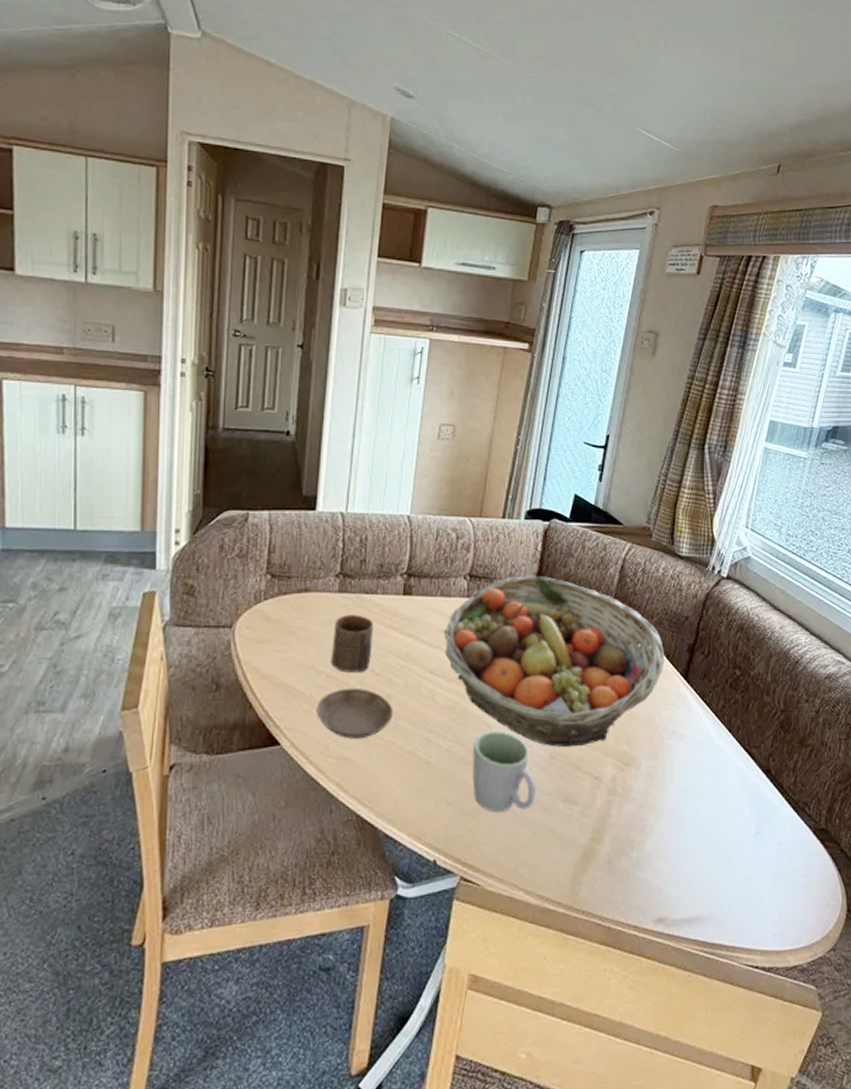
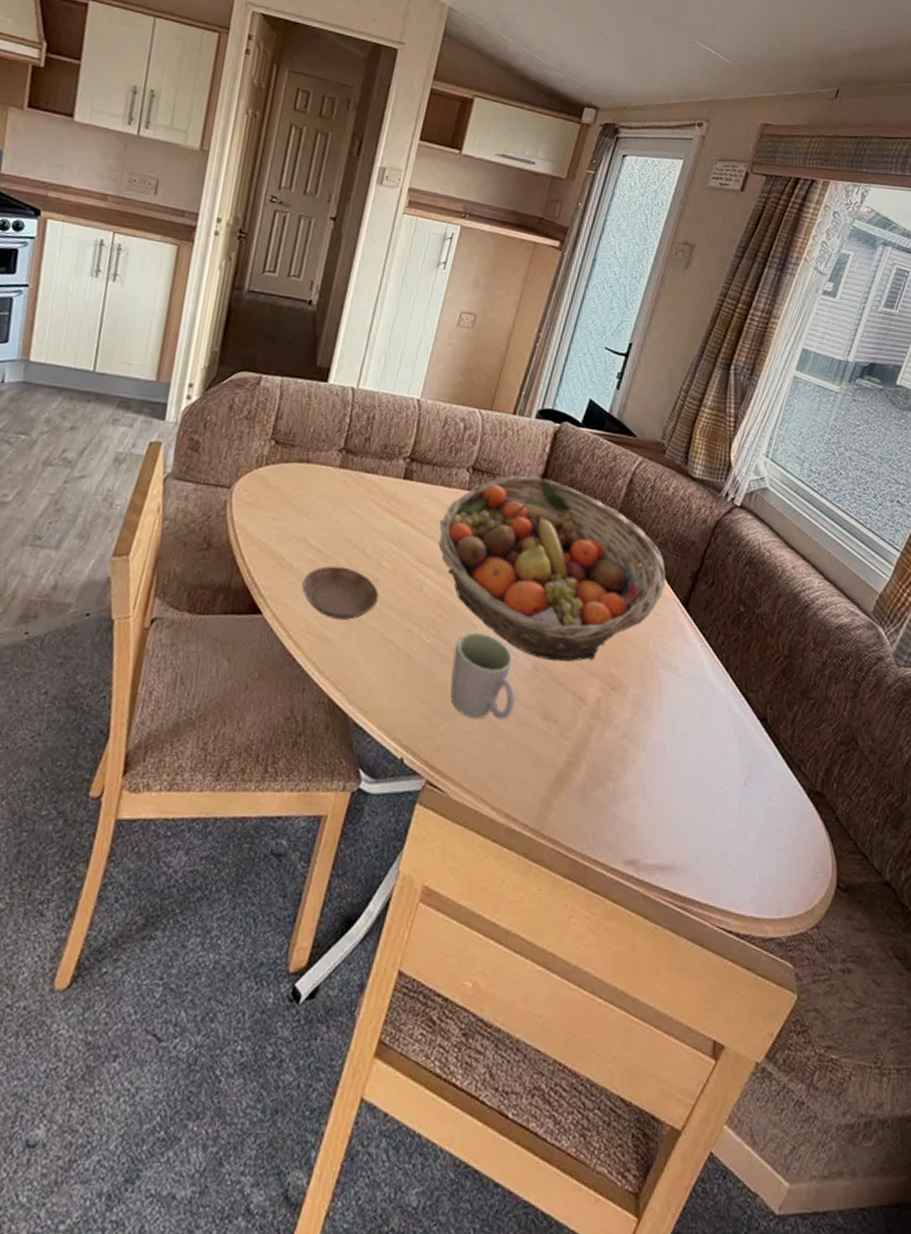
cup: present [330,614,374,673] -> none [322,491,371,552]

